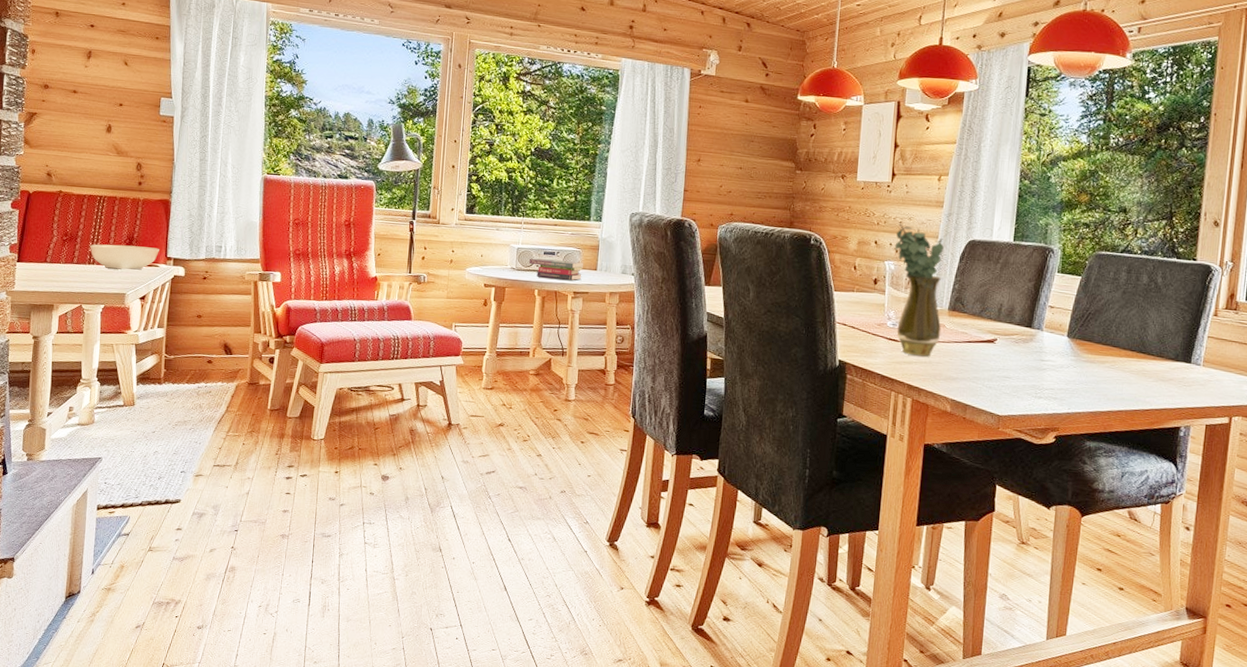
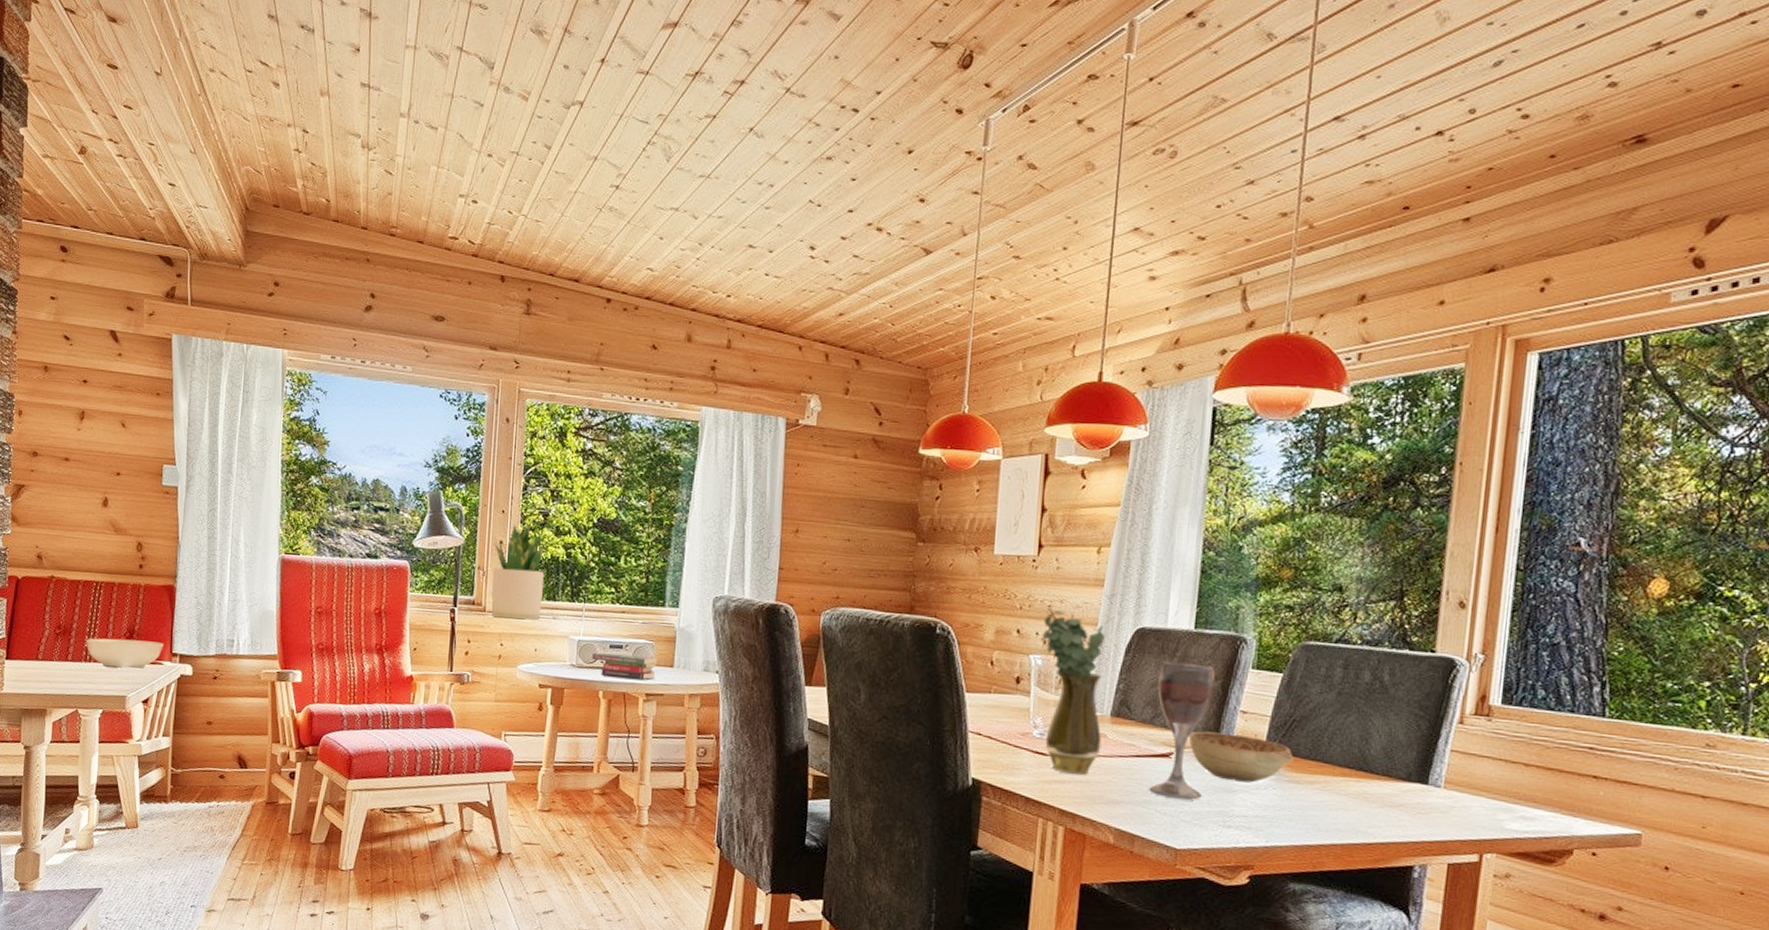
planter: none [444,149,492,232] -> present [491,521,547,621]
cup: none [978,267,1030,377] -> present [1149,661,1216,800]
decorative bowl: none [1008,321,1090,363] -> present [1188,730,1295,783]

